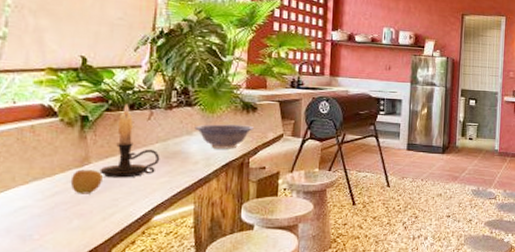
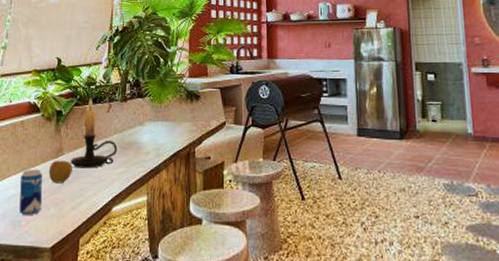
beverage can: none [30,179,63,229] -> present [19,169,43,216]
decorative bowl: present [194,124,254,149] -> none [145,114,198,139]

